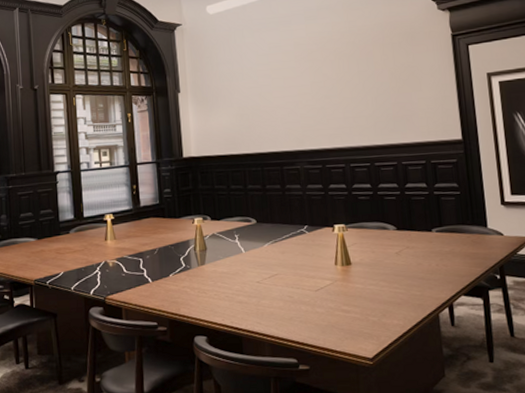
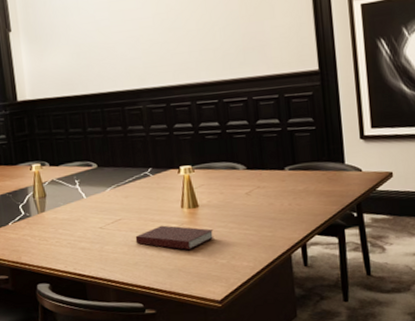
notebook: none [291,281,366,306] -> present [135,225,215,250]

